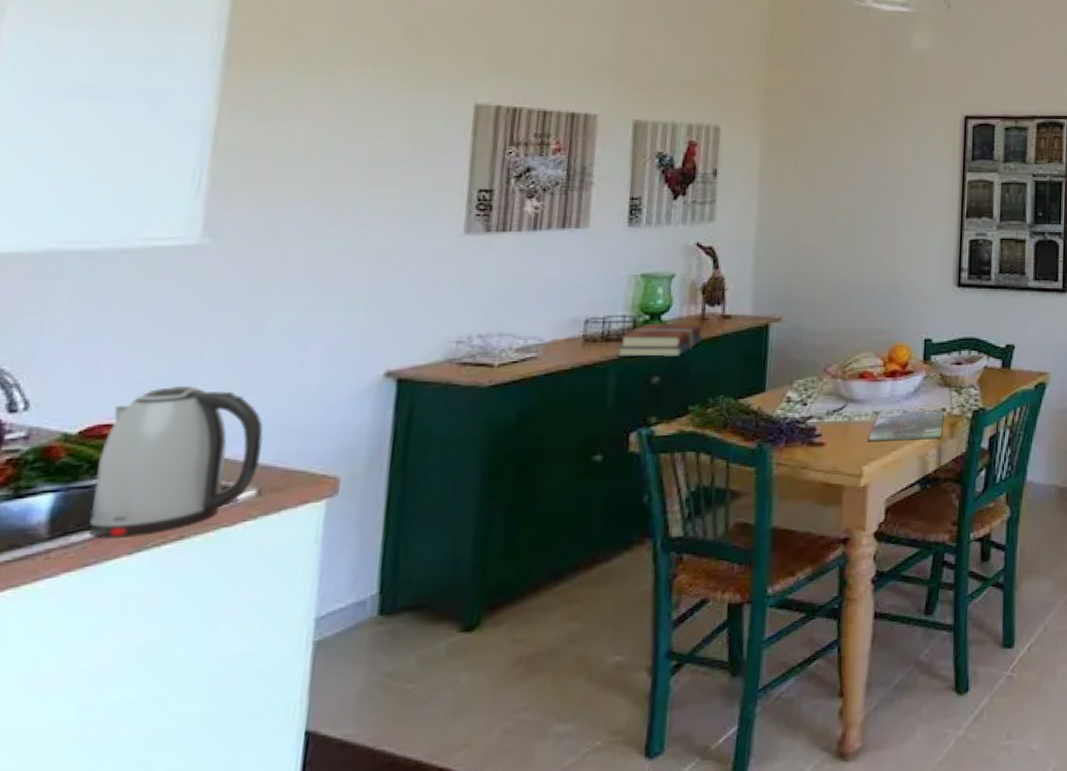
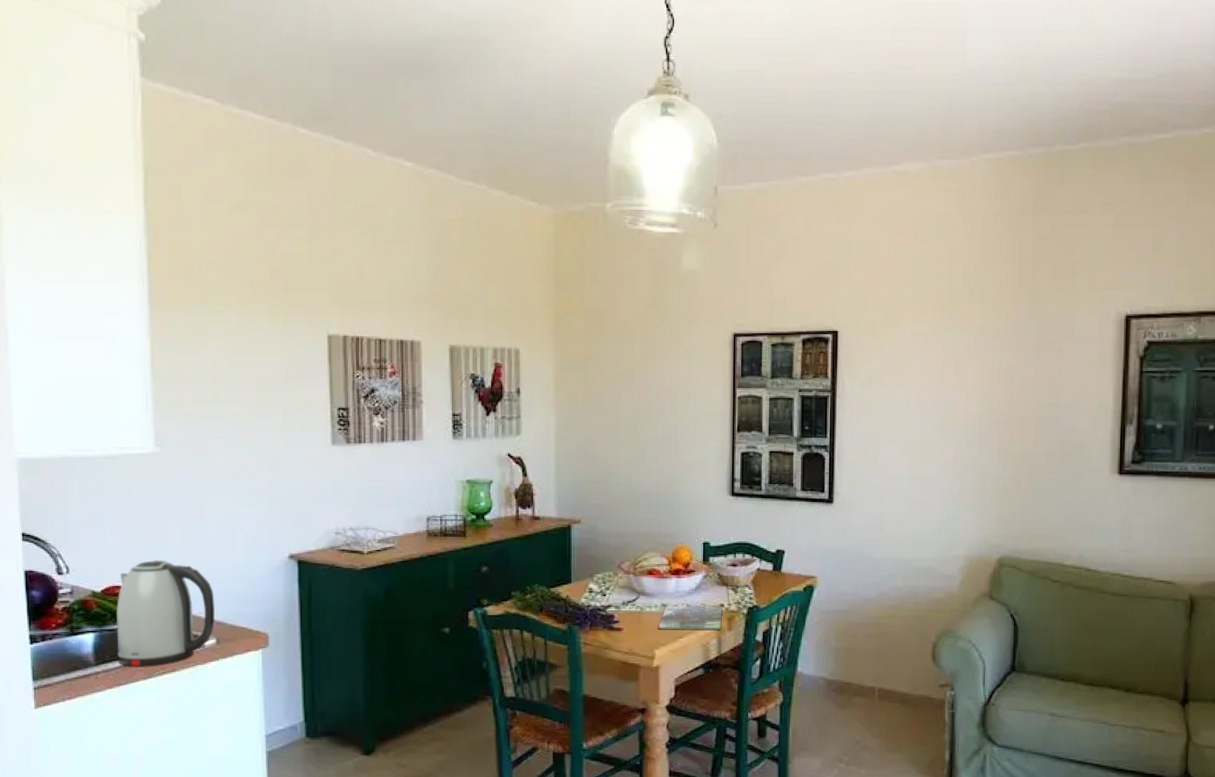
books: present [617,323,703,357] -> none [453,522,519,550]

